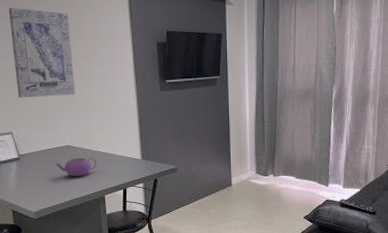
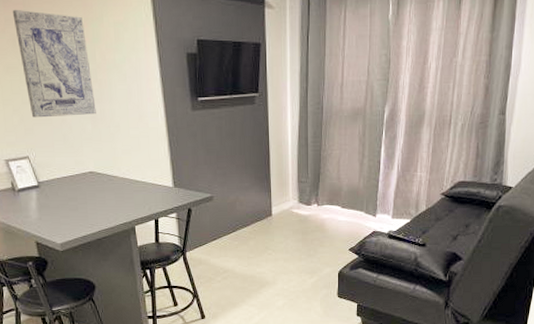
teapot: present [55,158,96,177] -> none [79,185,124,207]

